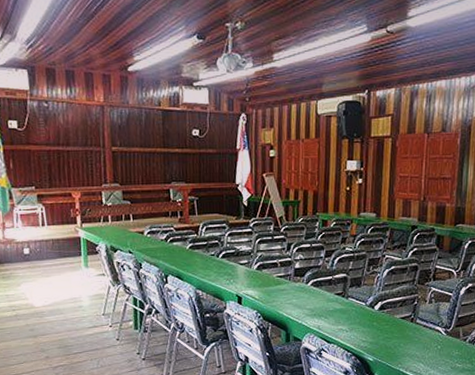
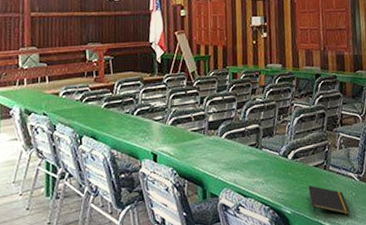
notepad: none [393,336,433,366] -> present [308,185,350,215]

